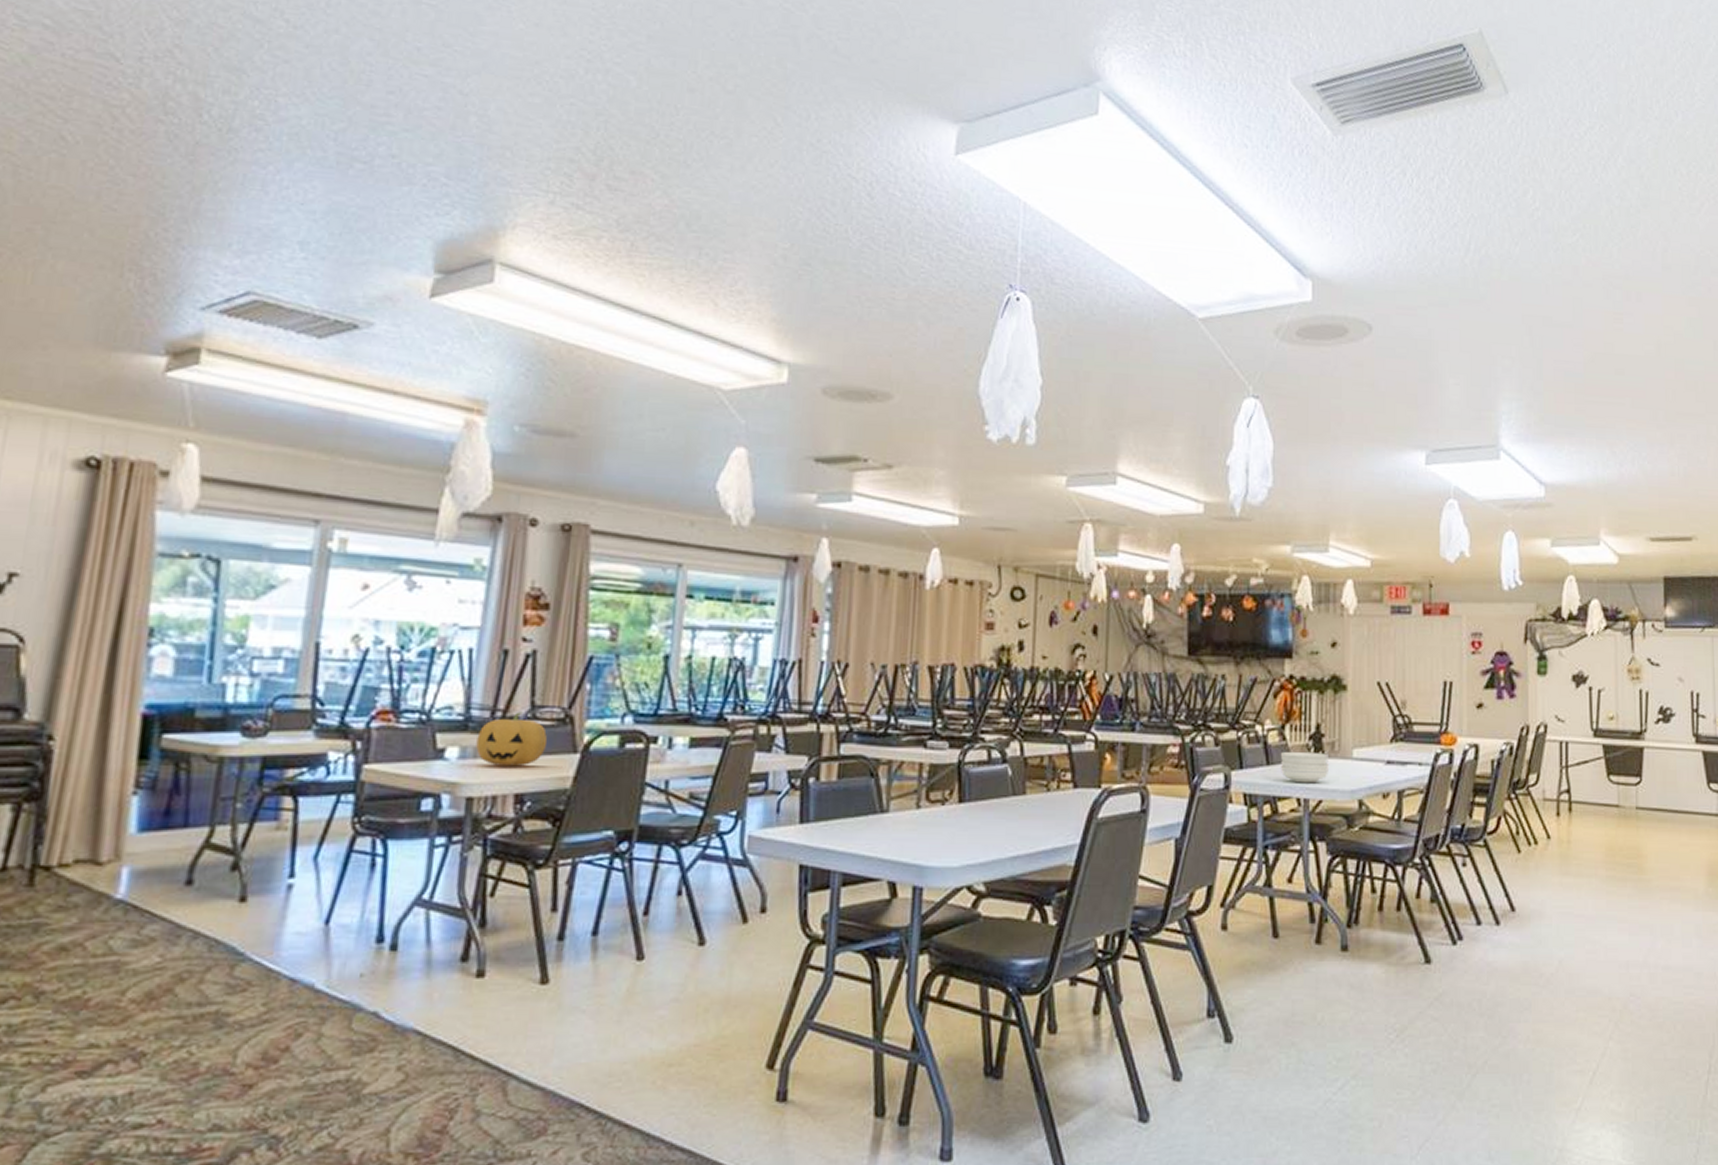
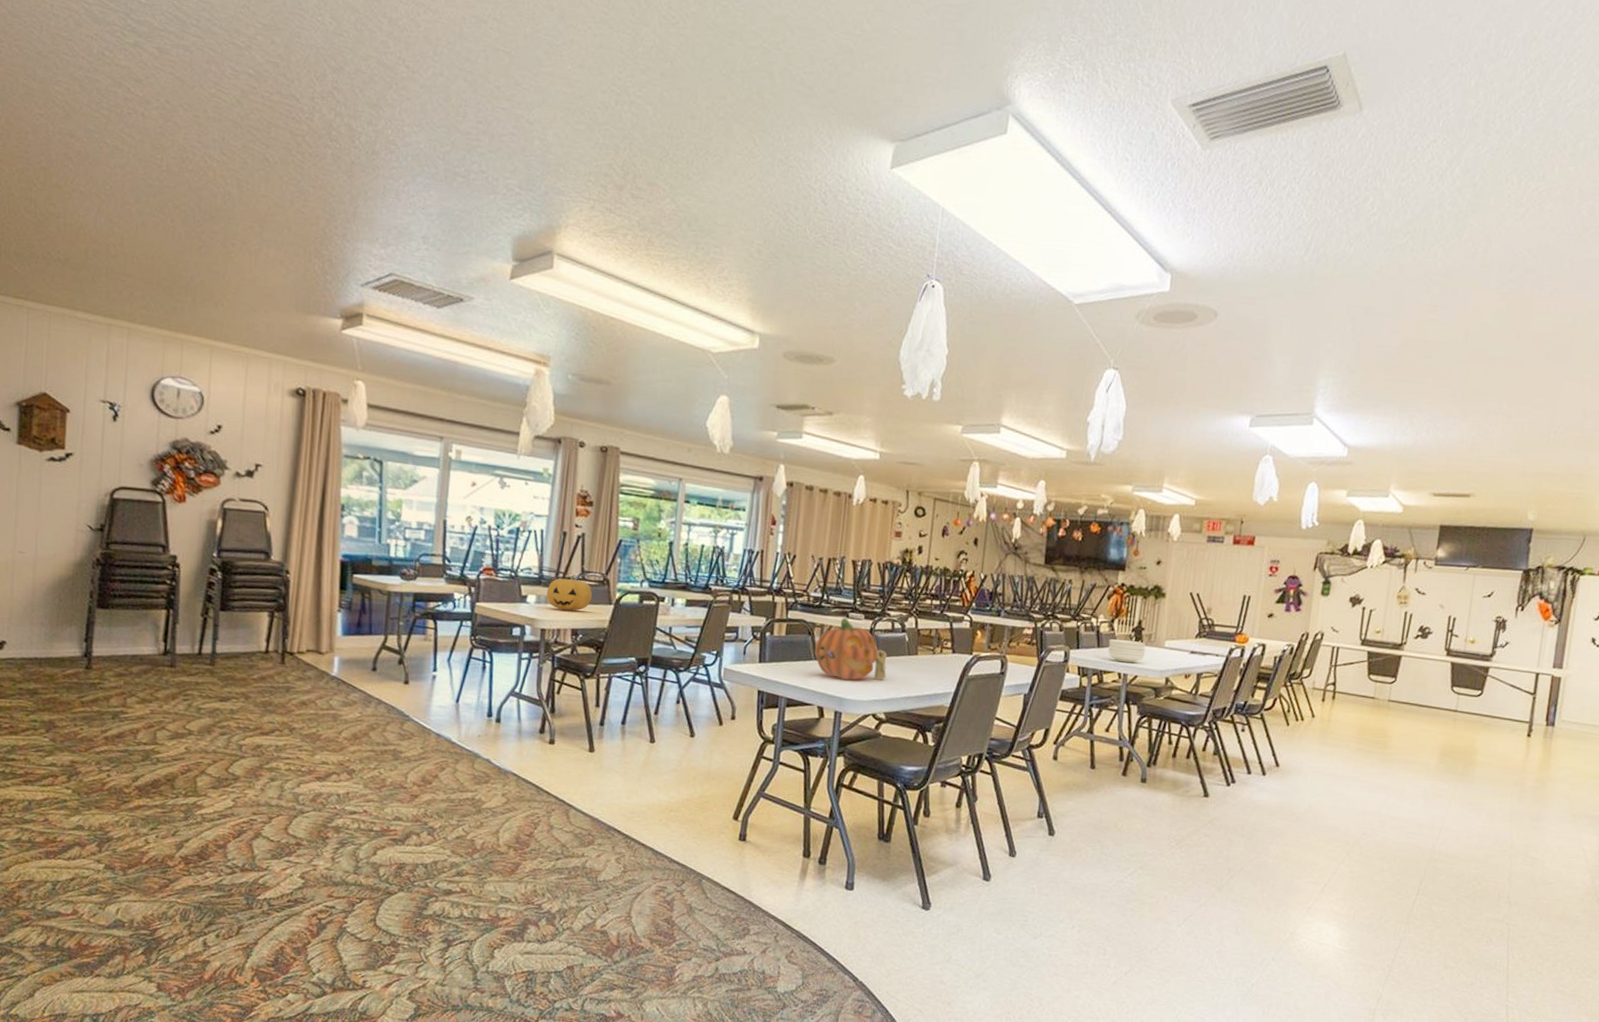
jack-o'-lantern: none [880,749,984,838] -> present [815,618,887,680]

